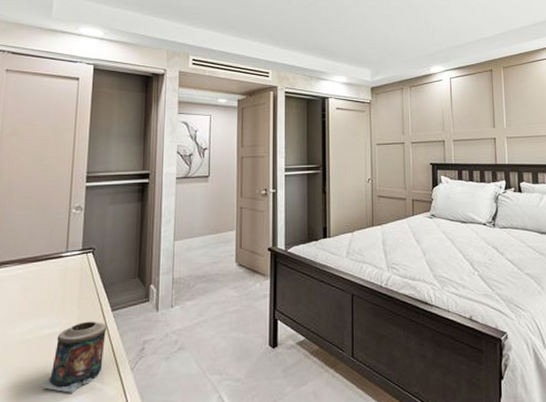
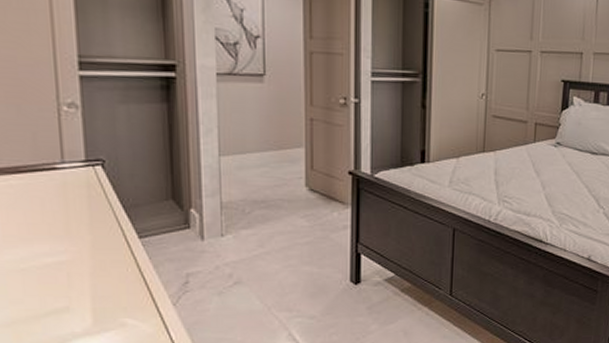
candle: present [42,321,107,393] -> none [52,249,135,330]

